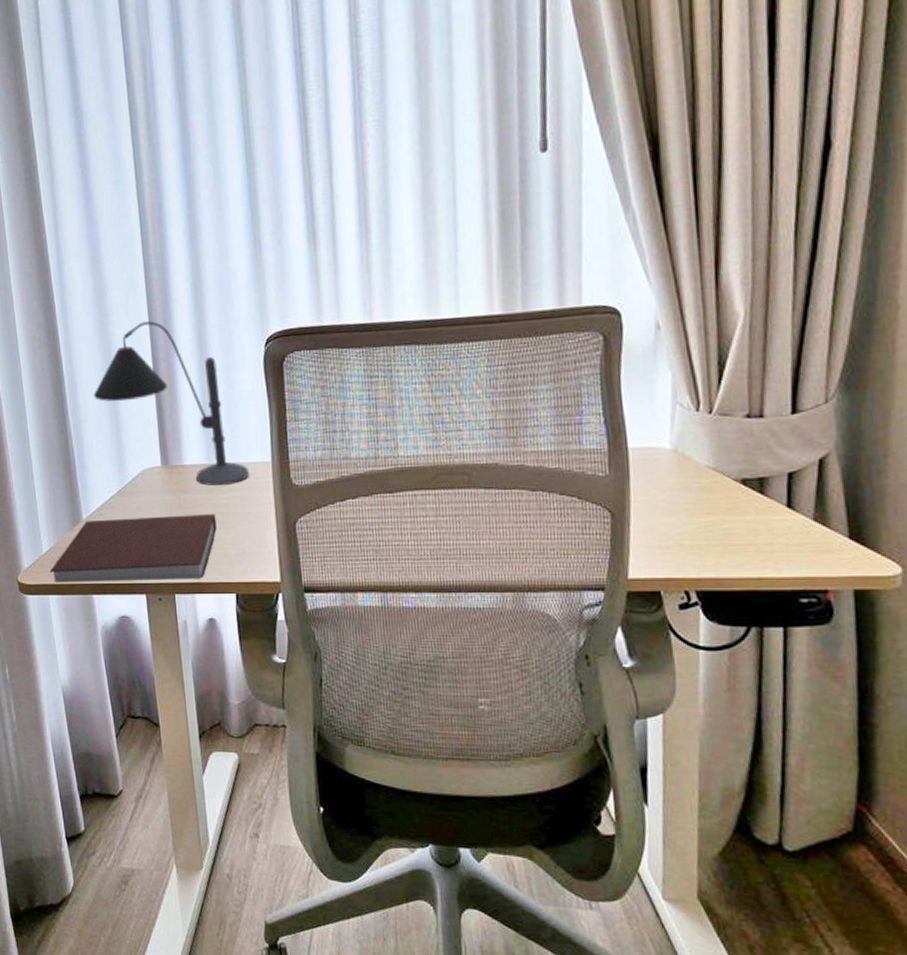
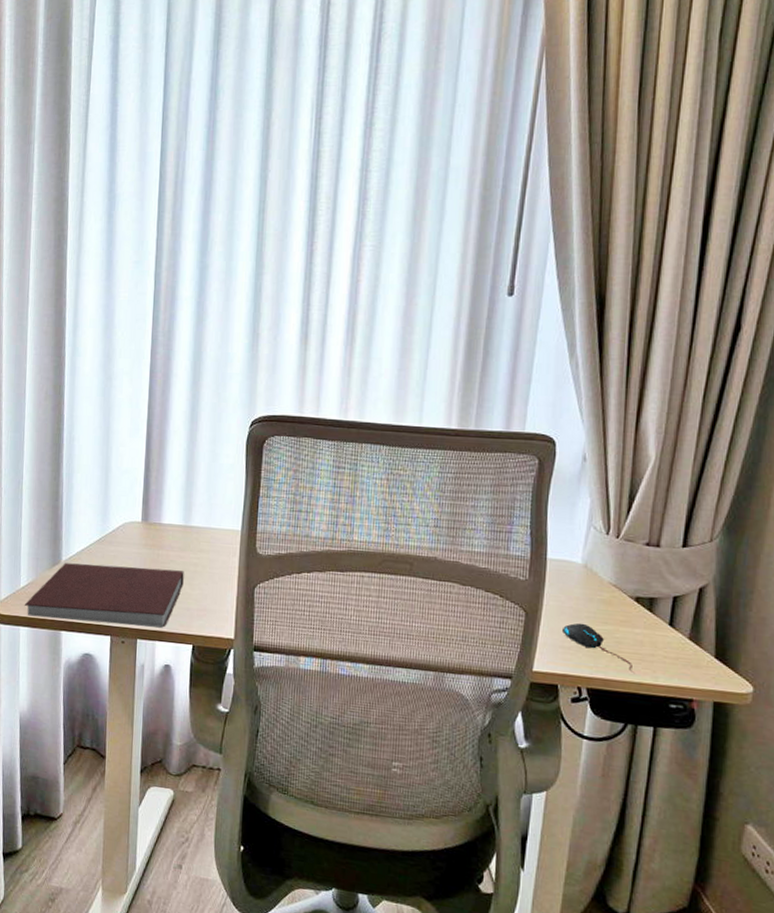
desk lamp: present [94,321,249,486] -> none [89,390,219,547]
mouse: none [656,517,752,569] -> present [561,622,635,674]

